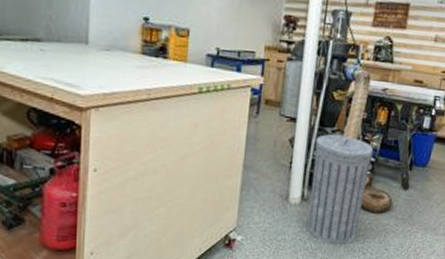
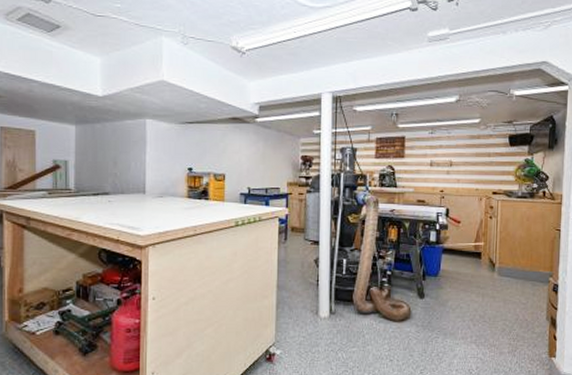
trash can: present [307,134,373,245] -> none [335,253,390,354]

